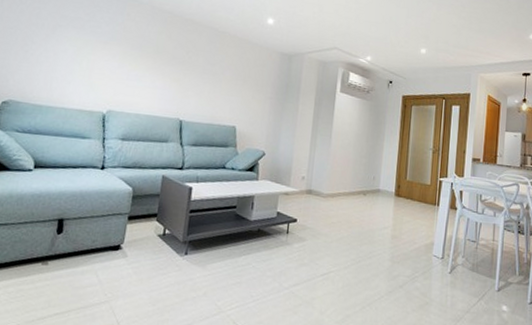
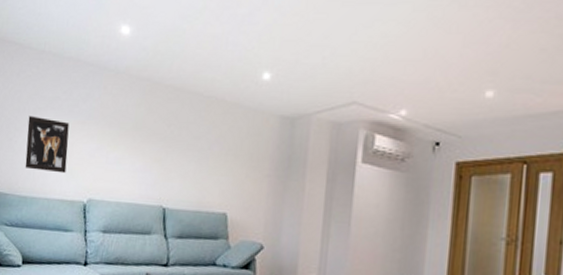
wall art: none [41,31,91,87] -> present [25,115,70,174]

